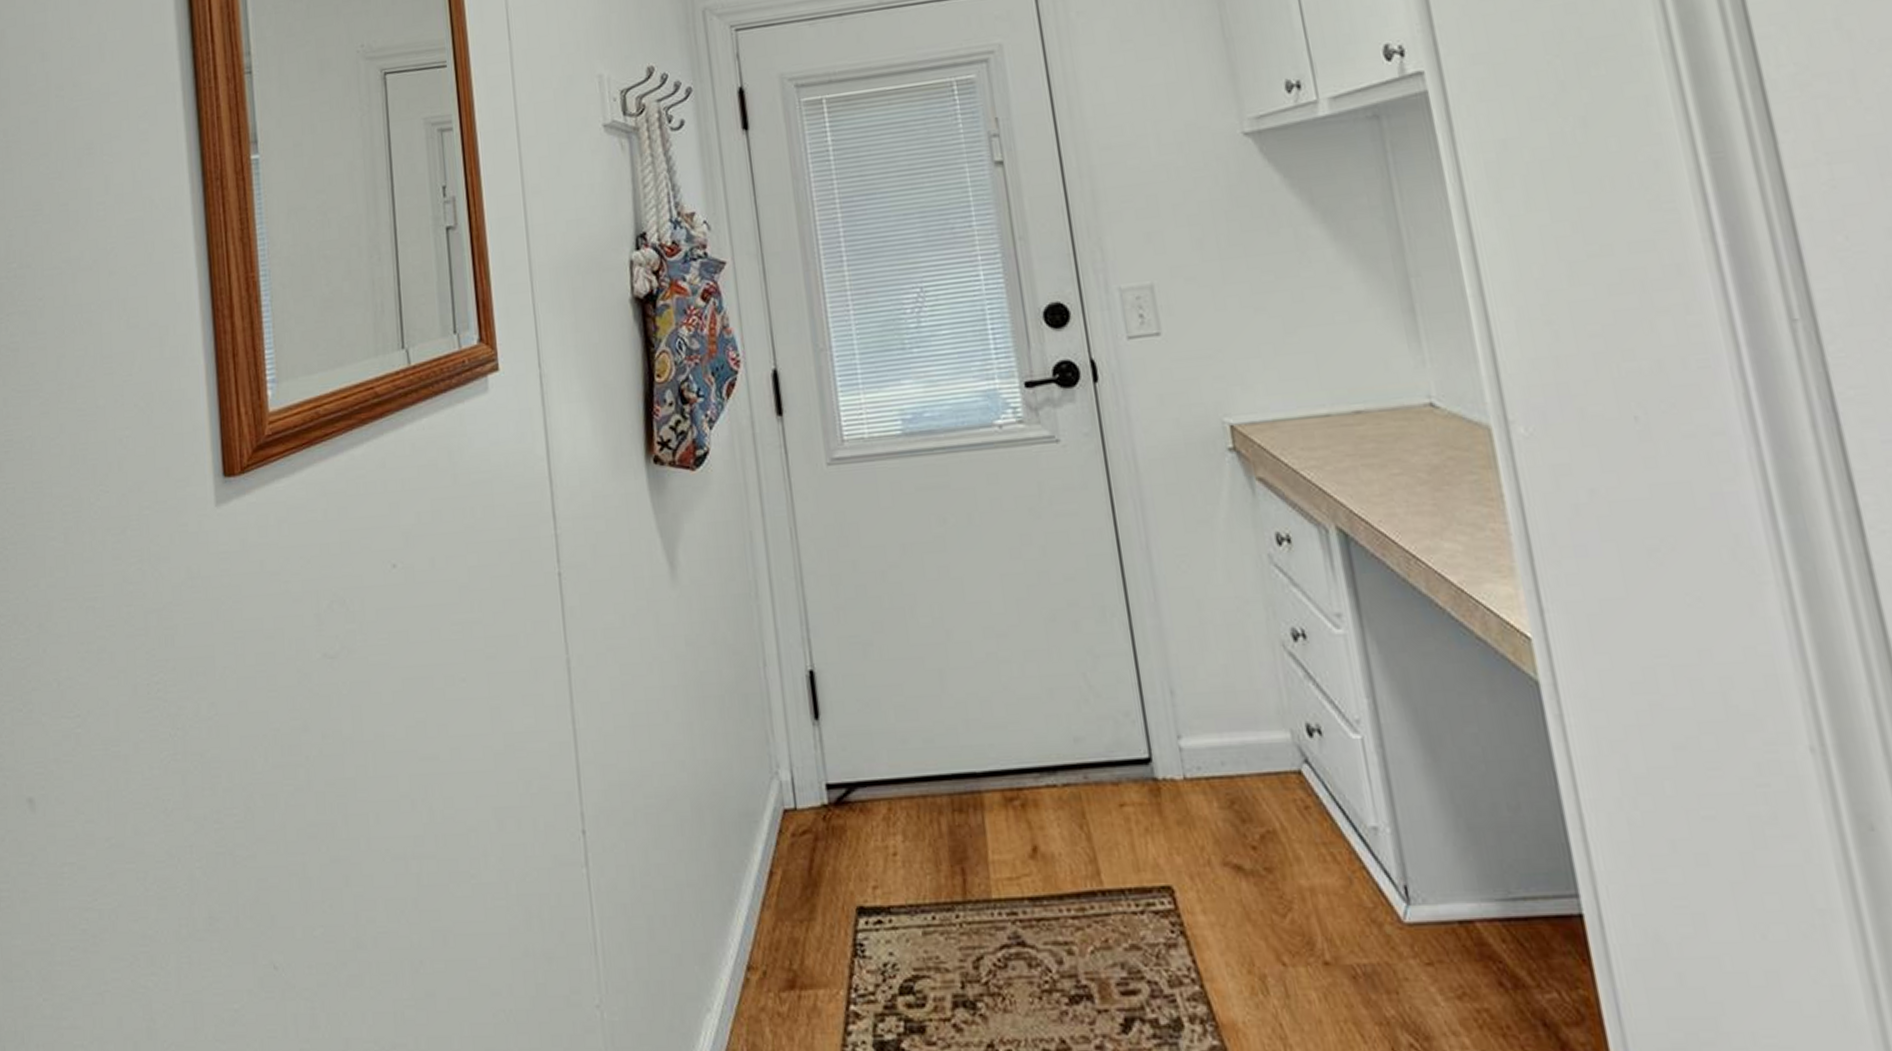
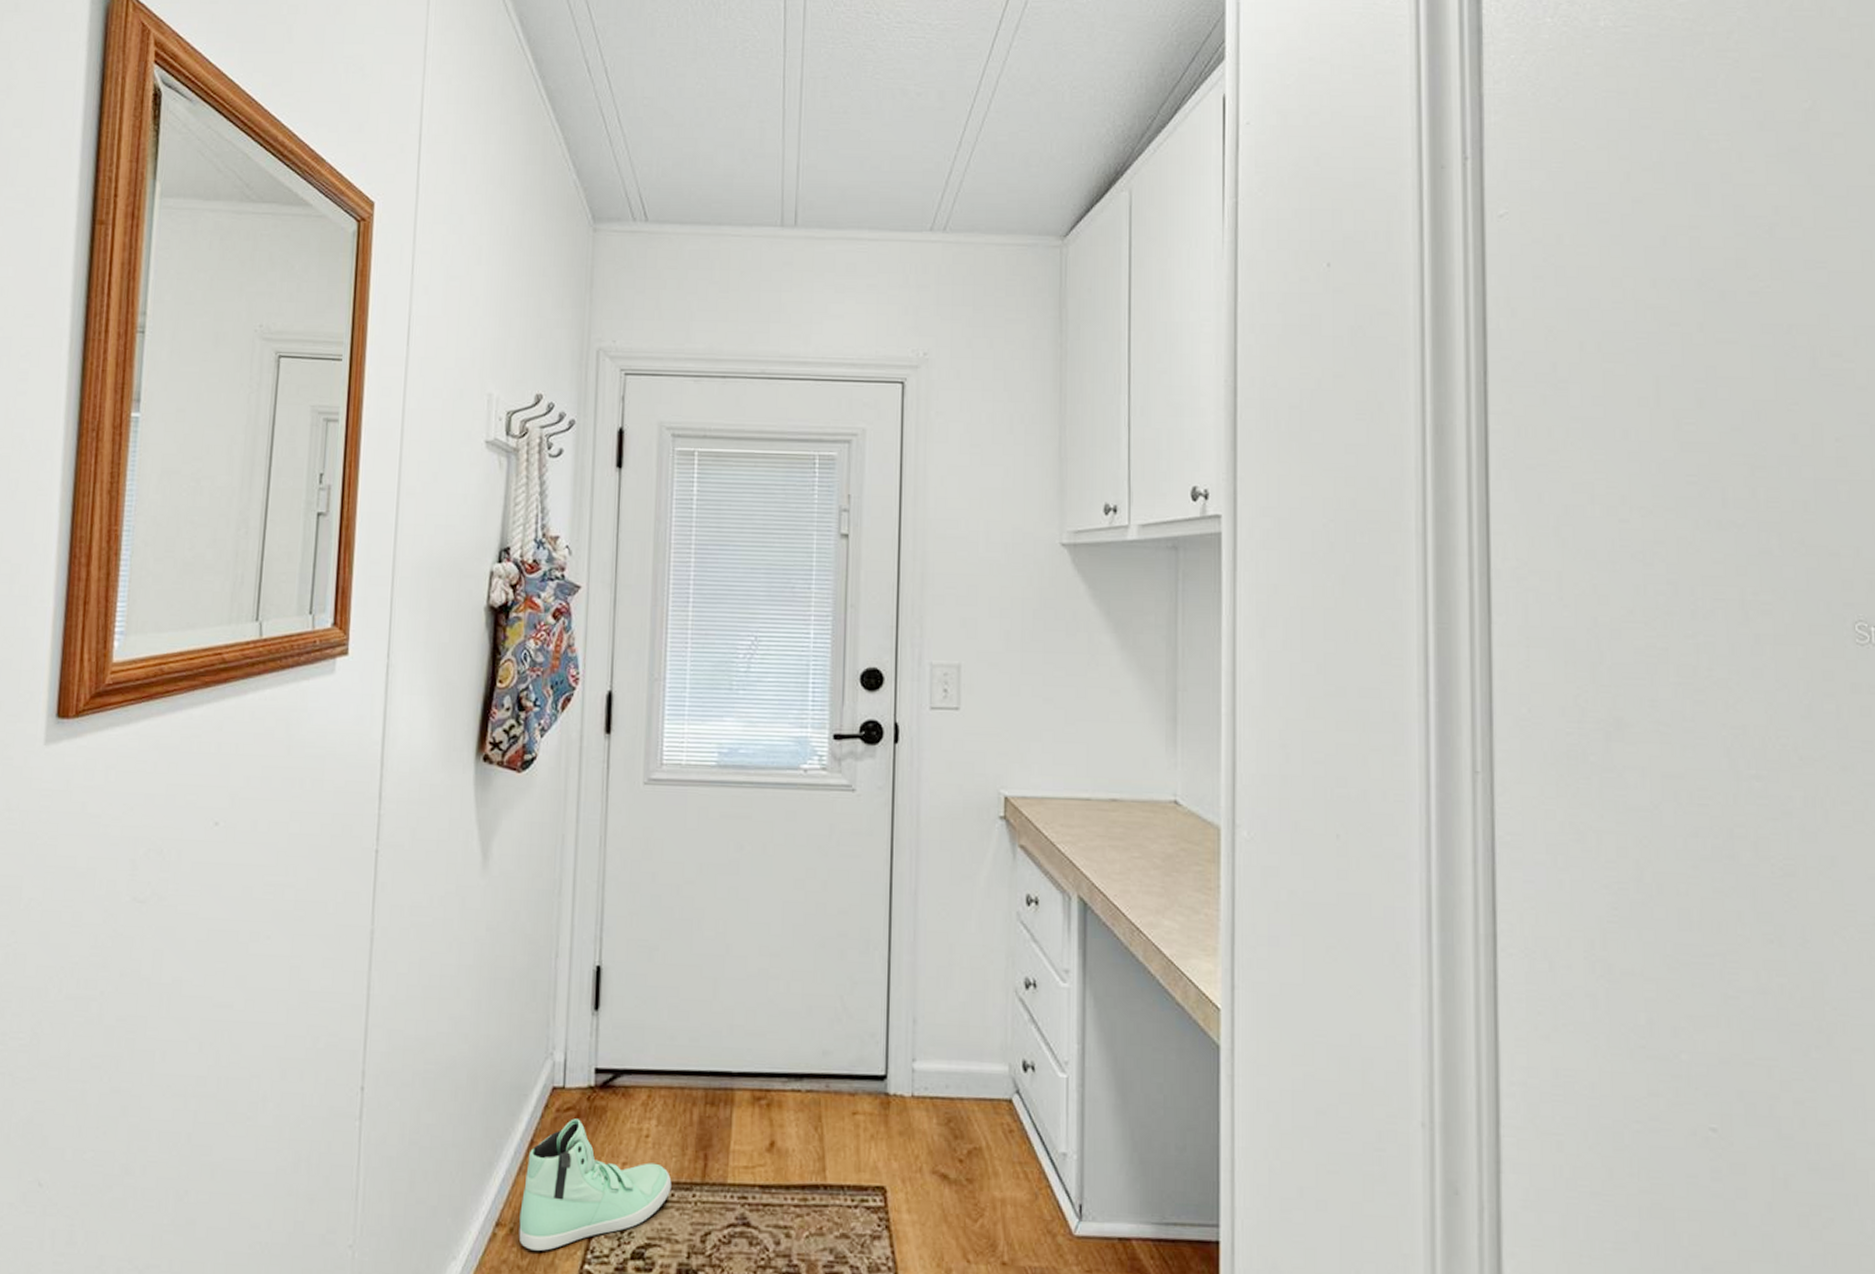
sneaker: none [769,842,931,994] -> present [519,1119,672,1251]

